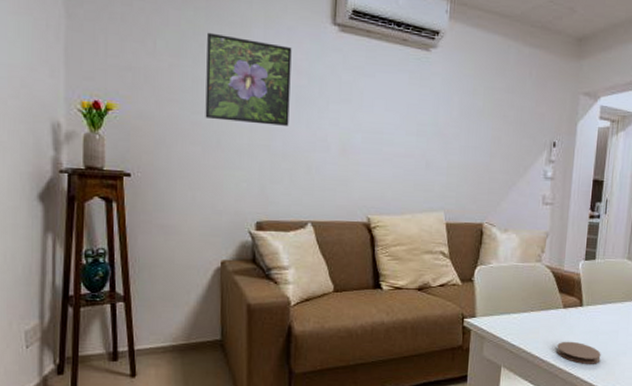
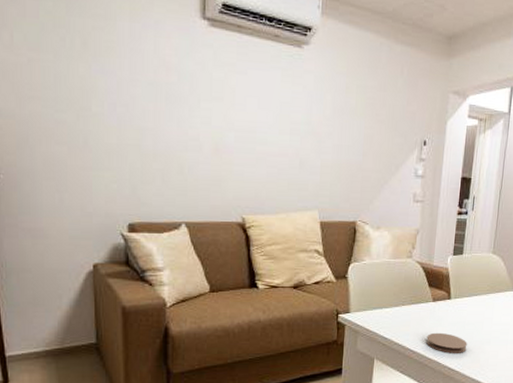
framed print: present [205,32,292,126] -> none [69,25,160,125]

